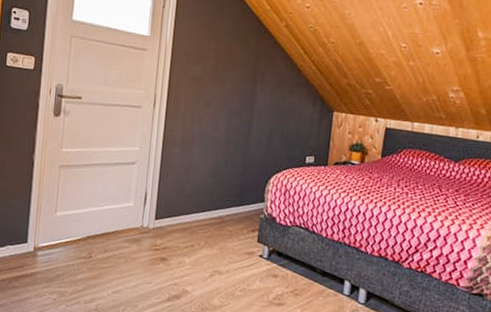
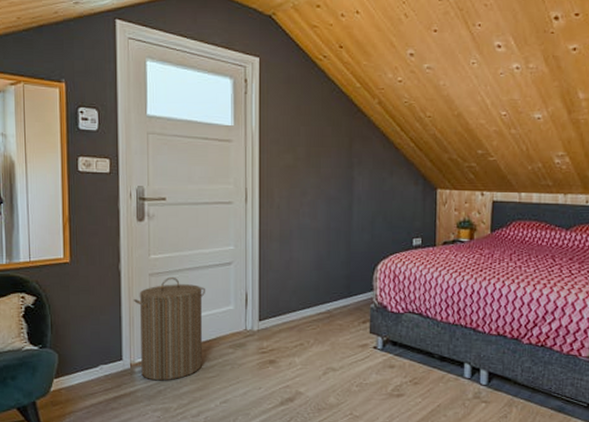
laundry hamper: none [42,170,109,267] -> present [133,276,205,381]

